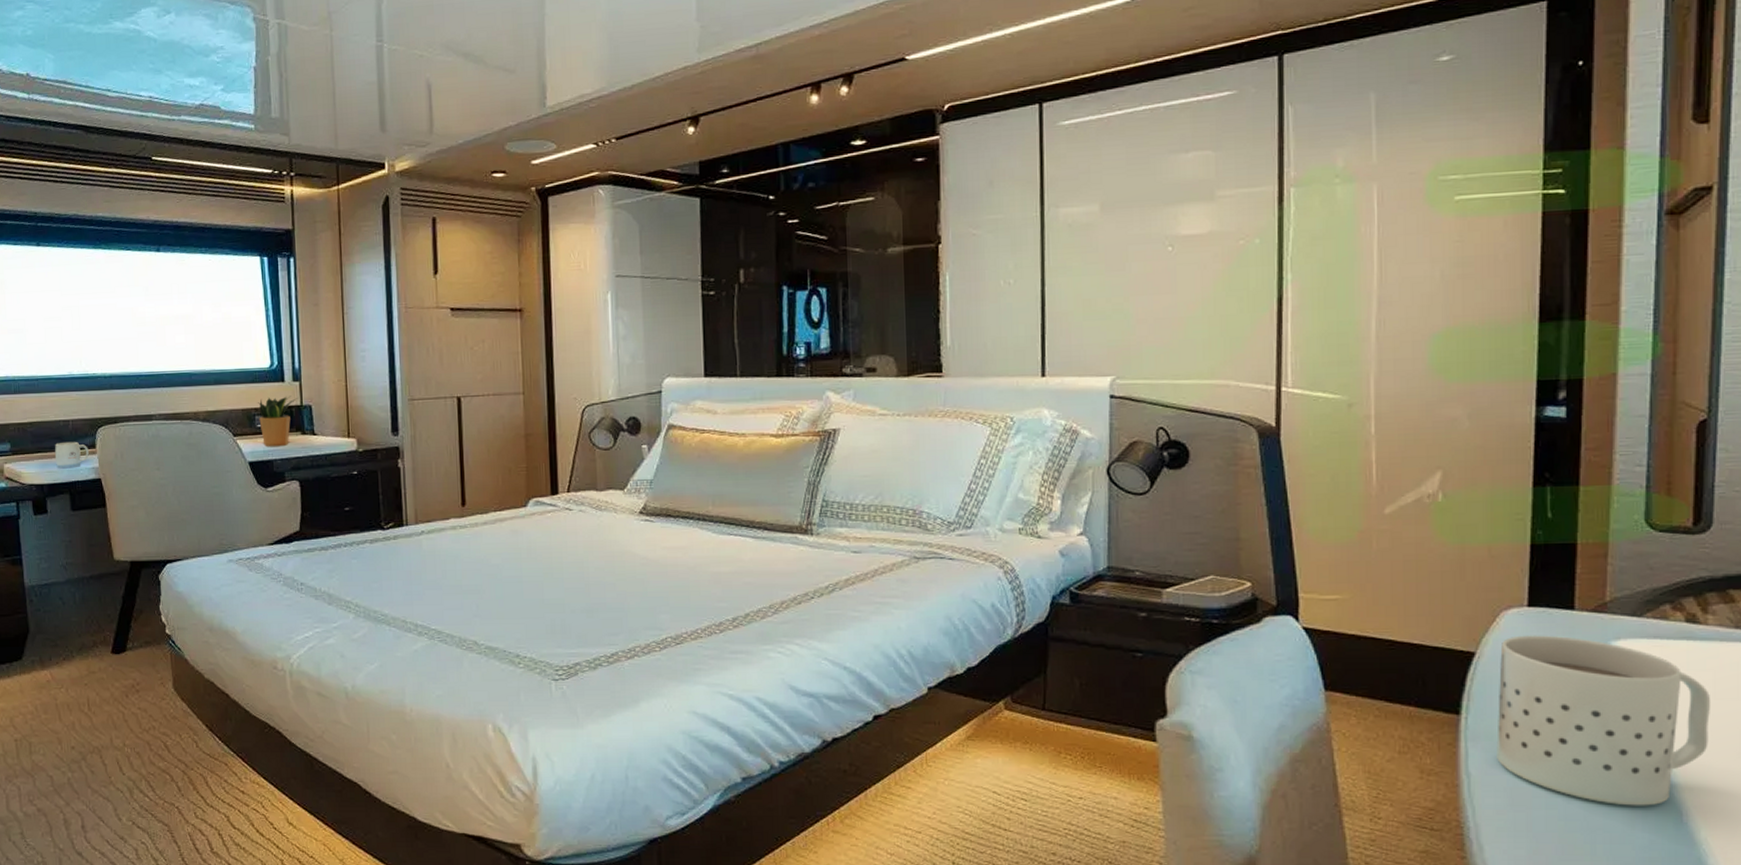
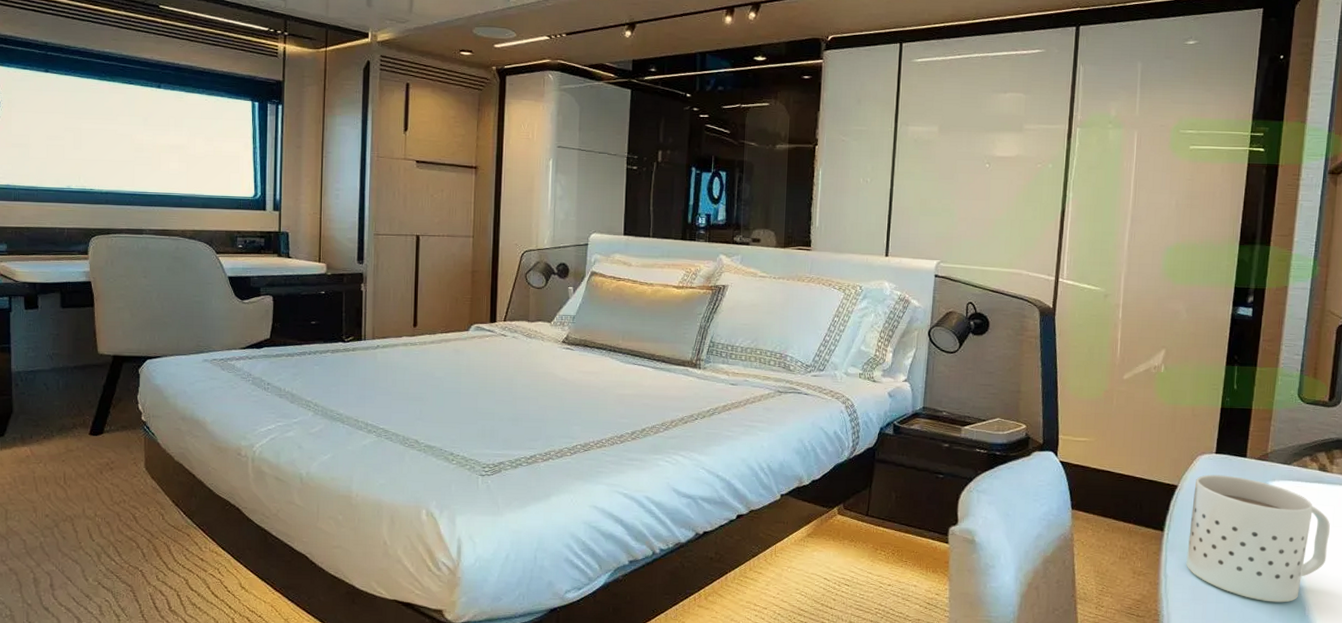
mug: present [54,441,89,469] -> none [48,247,81,271]
potted plant: present [257,396,299,448] -> none [240,223,278,266]

